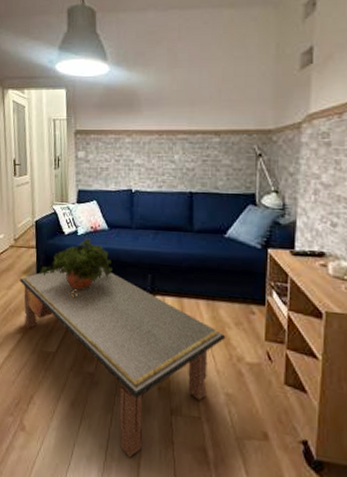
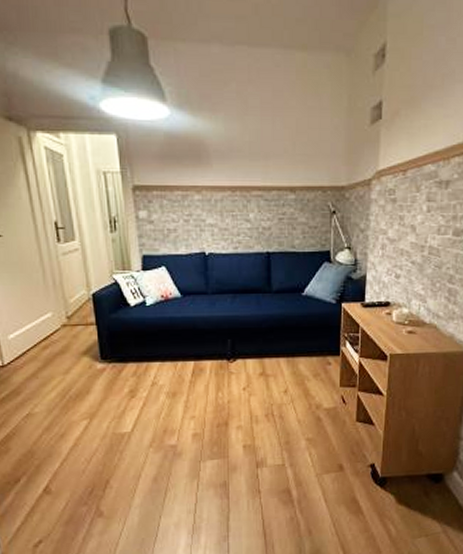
coffee table: present [20,267,226,458] -> none [79,338,306,515]
potted plant: present [40,238,112,298] -> none [104,308,189,373]

